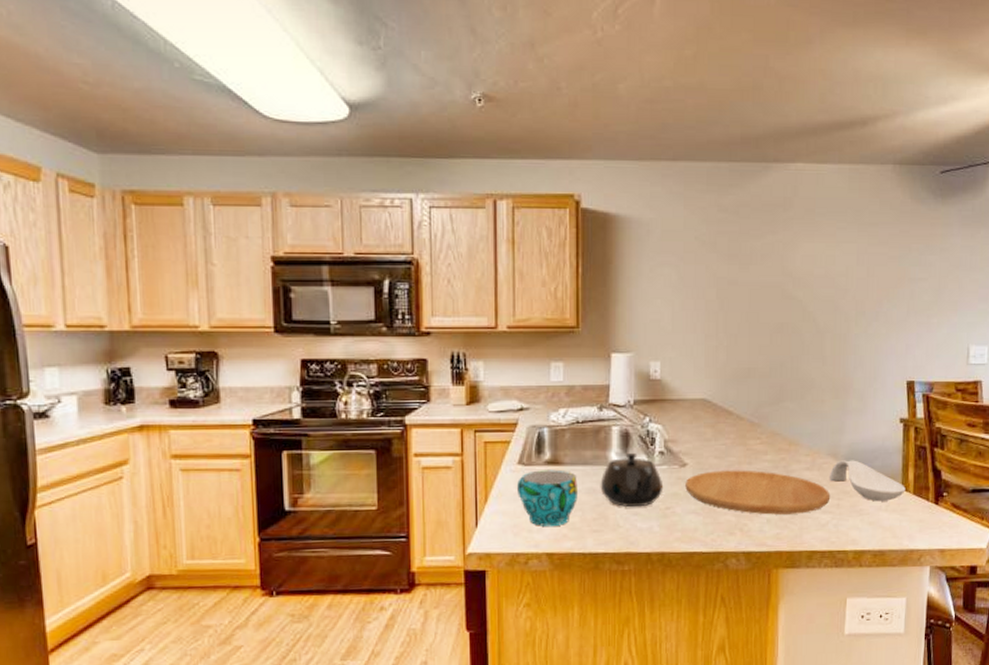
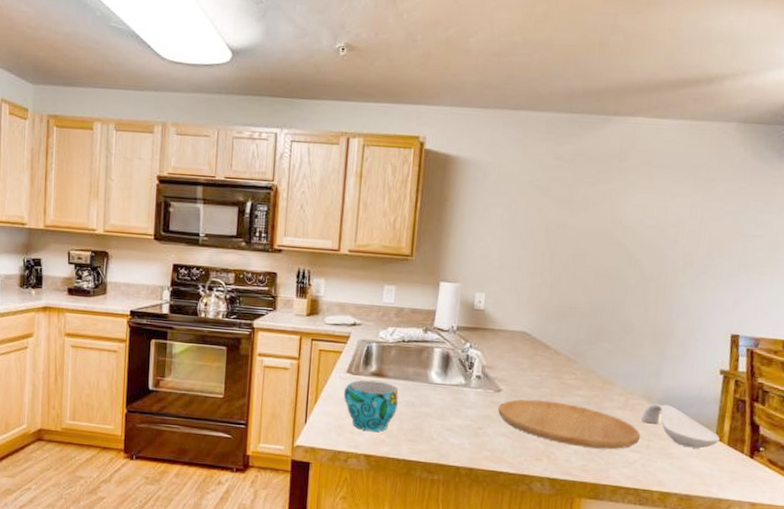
teapot: present [600,452,664,508] -> none [418,373,478,424]

